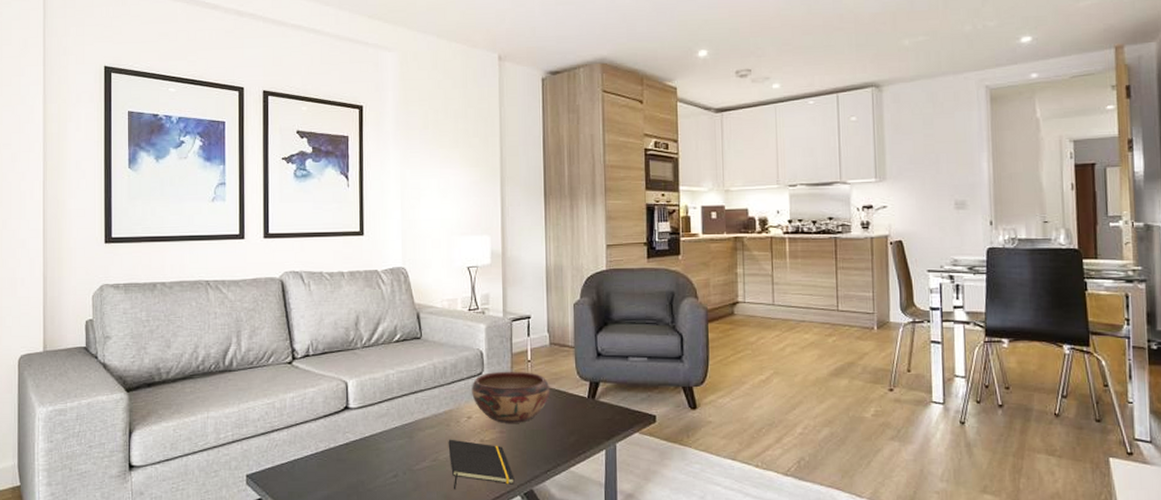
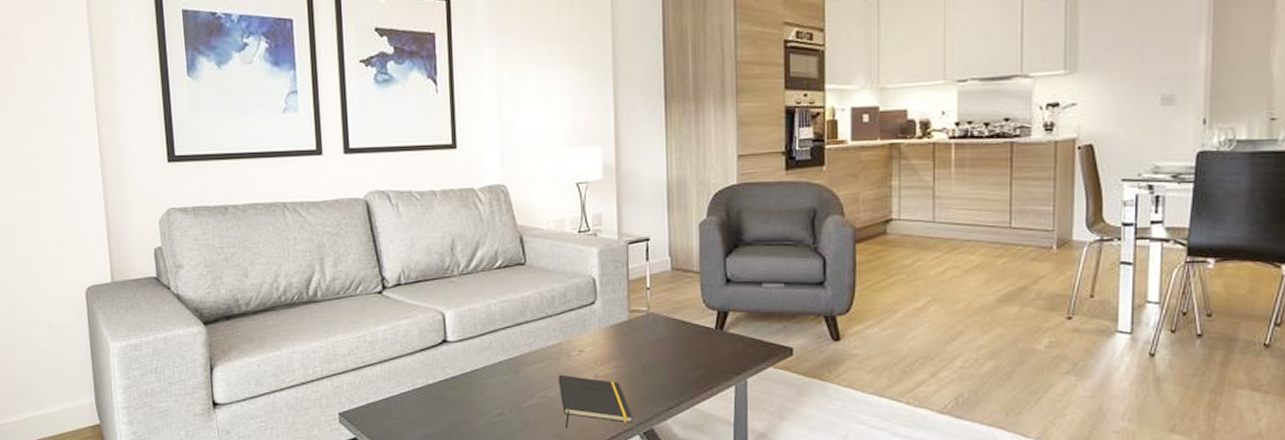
decorative bowl: present [472,371,550,423] -> none [583,299,673,357]

